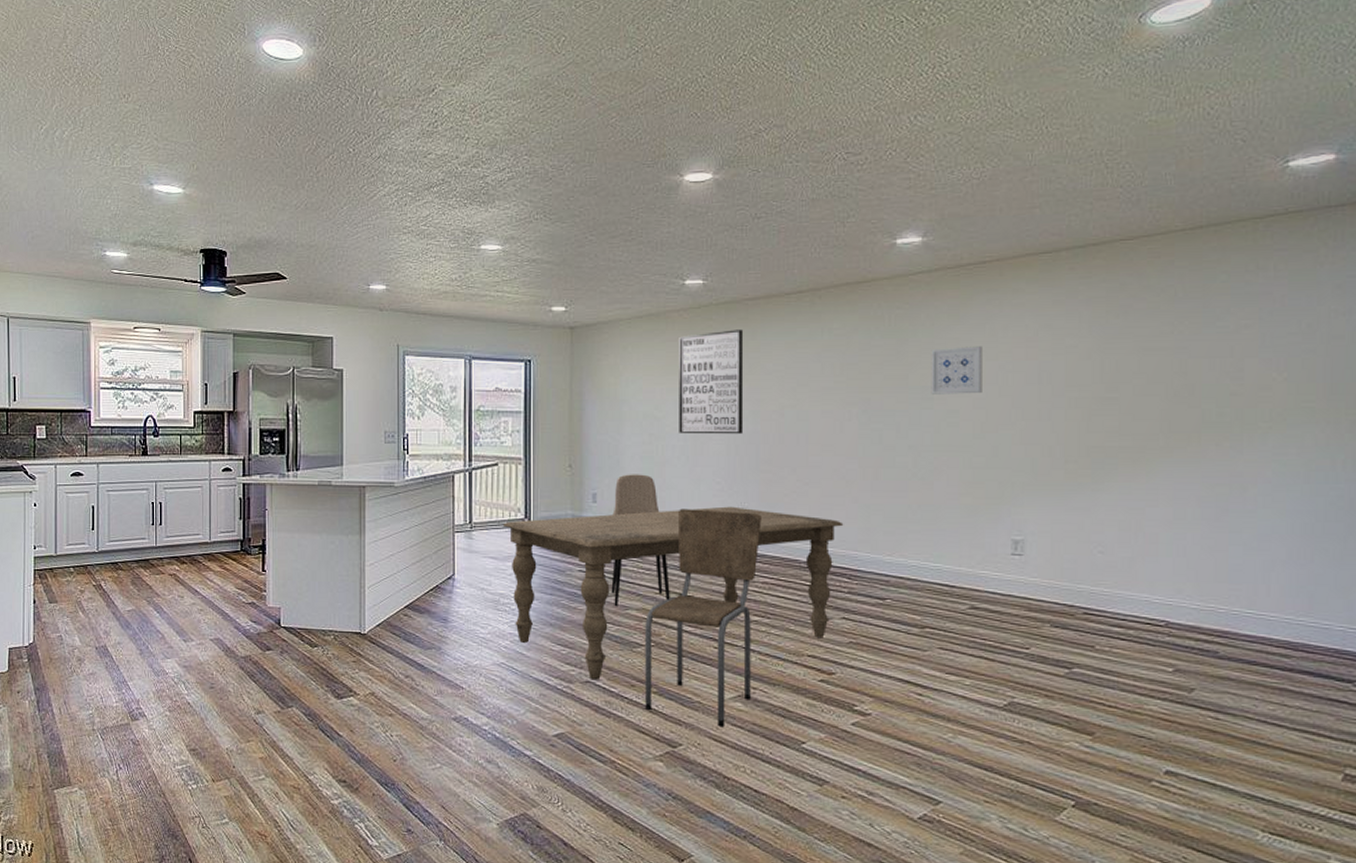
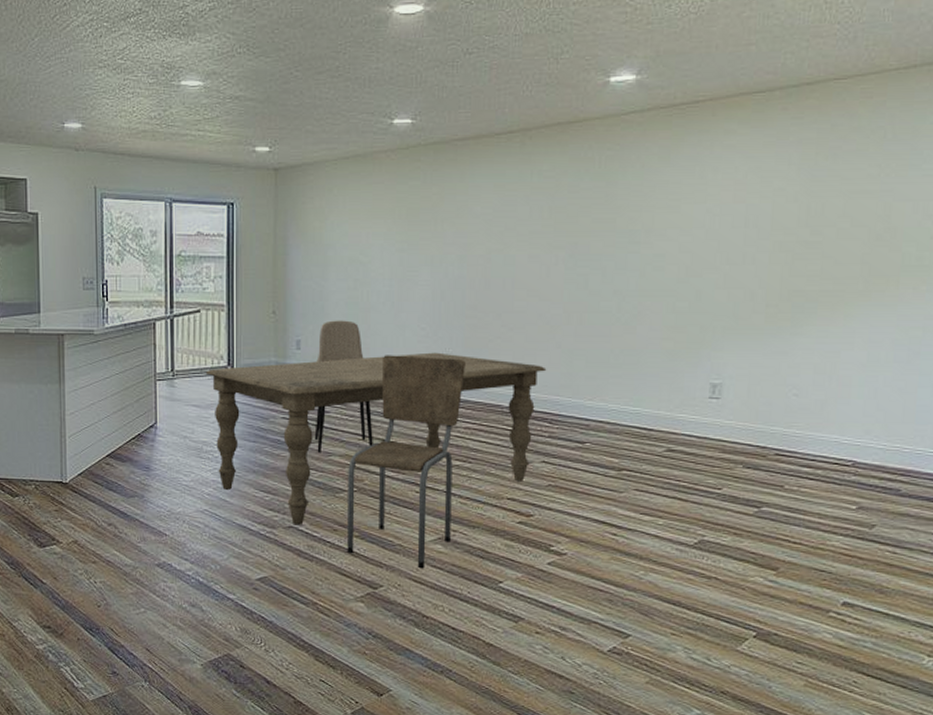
wall art: present [679,329,744,435] -> none [384,171,452,280]
wall art: present [931,346,983,395] -> none [638,189,691,238]

